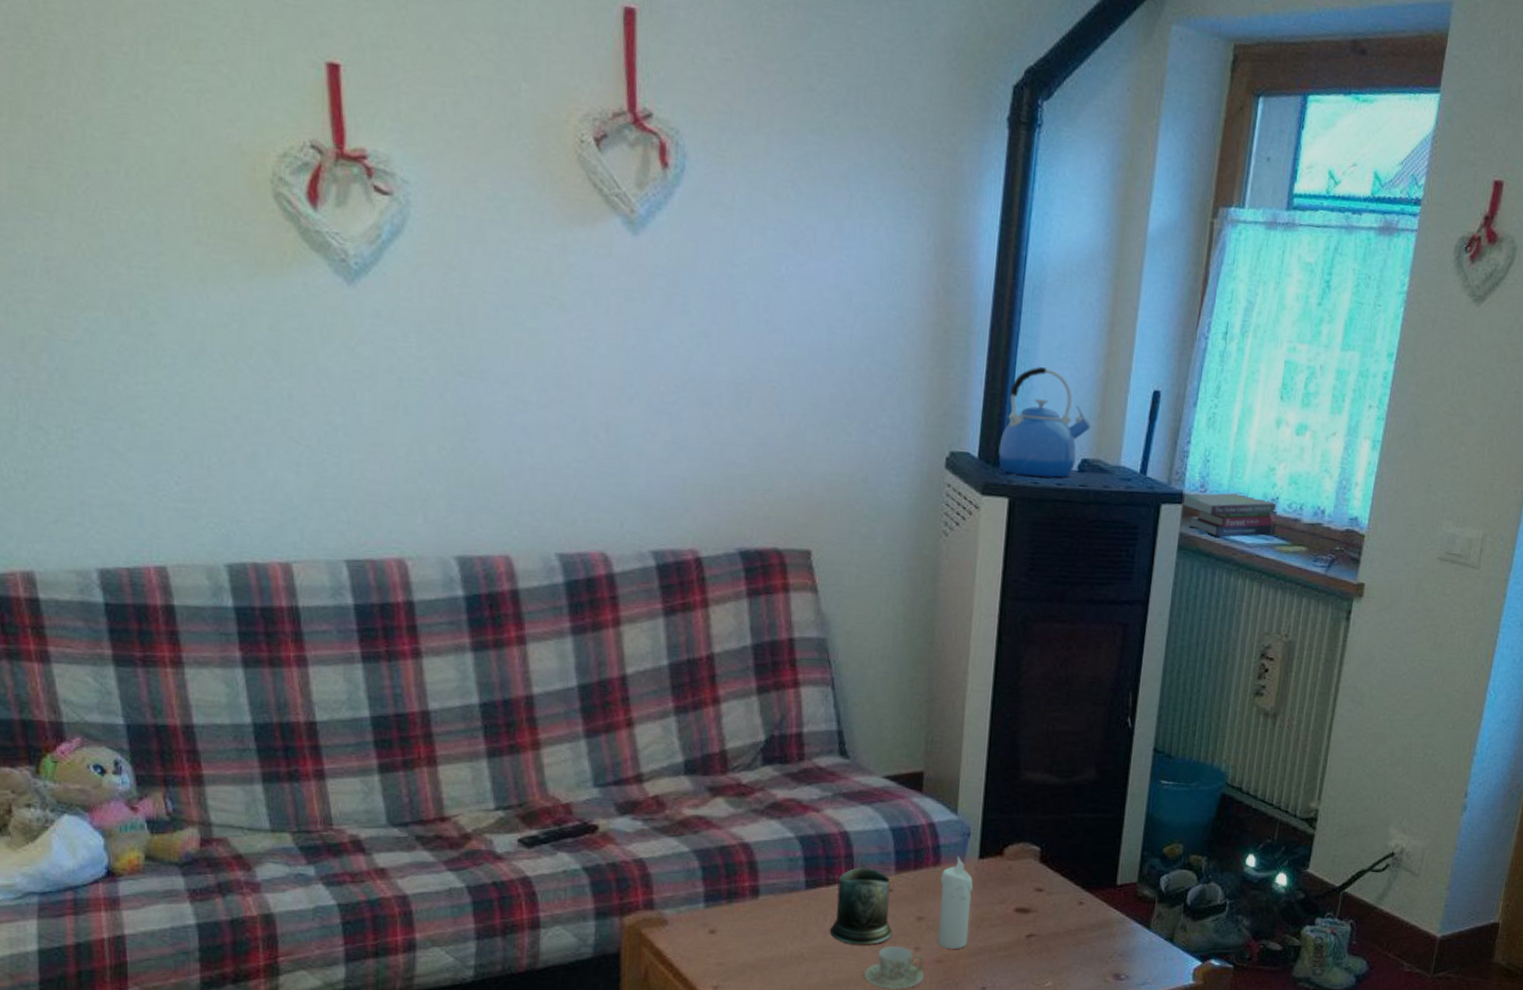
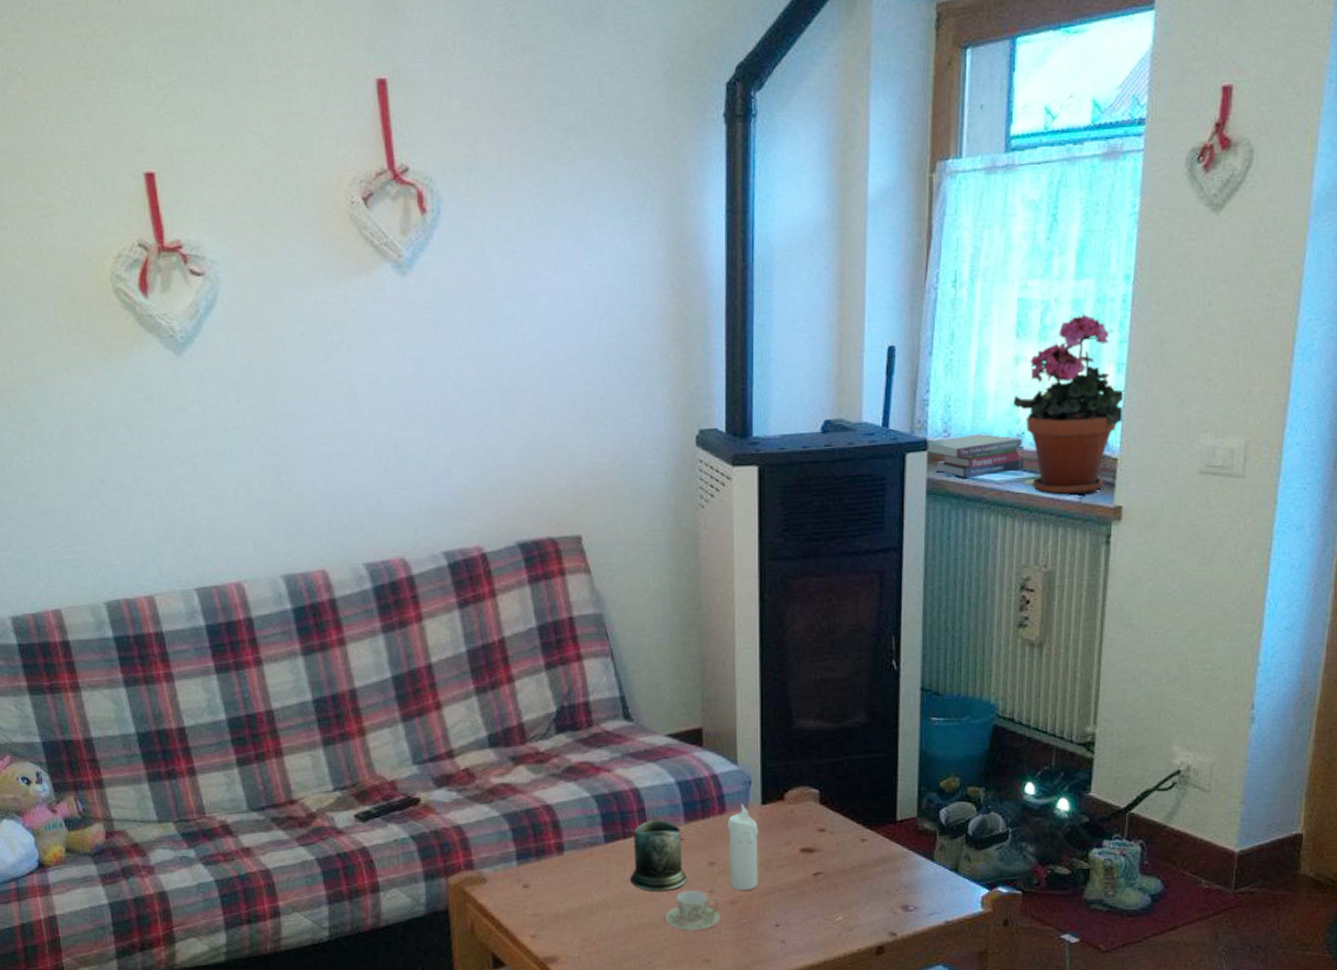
kettle: present [998,367,1090,478] -> none [744,340,829,443]
potted plant: none [1271,384,1378,568] -> present [1013,313,1125,496]

